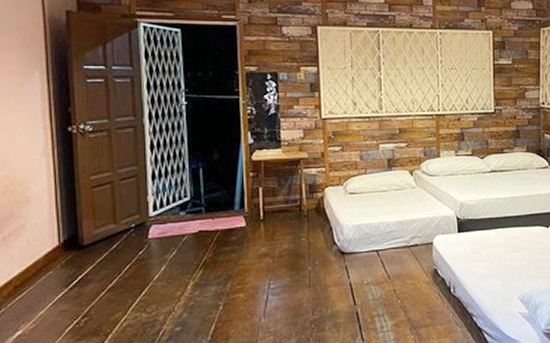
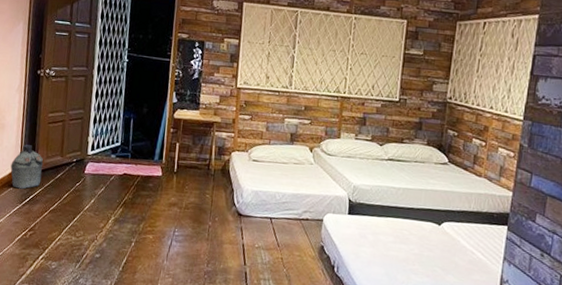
military canteen: none [46,217,91,271] -> present [10,144,44,189]

